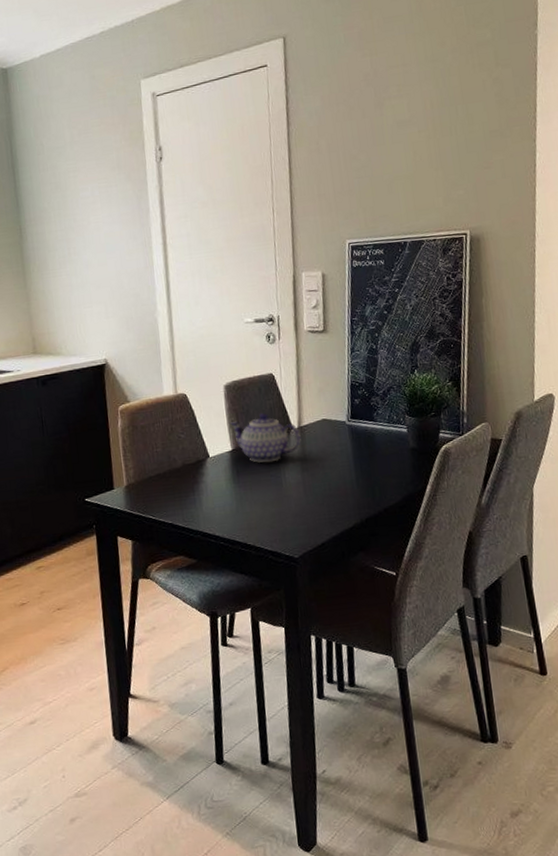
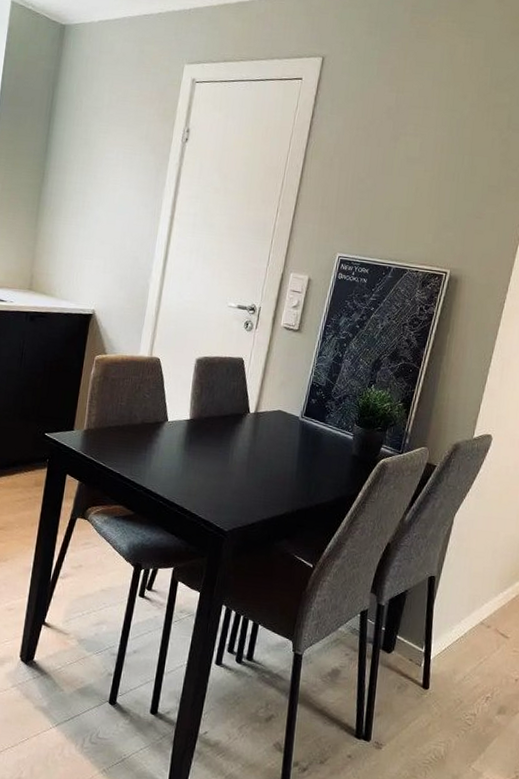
teapot: present [229,413,301,463] -> none [193,392,256,439]

